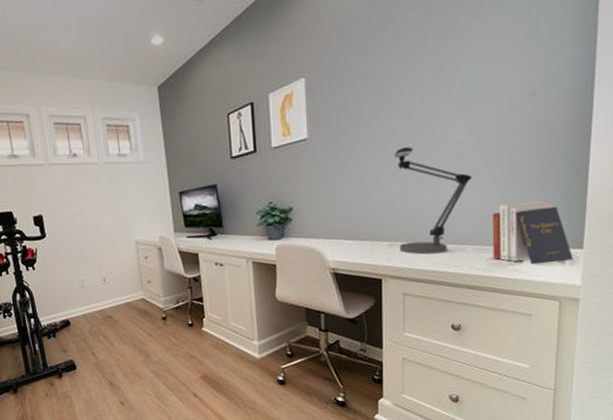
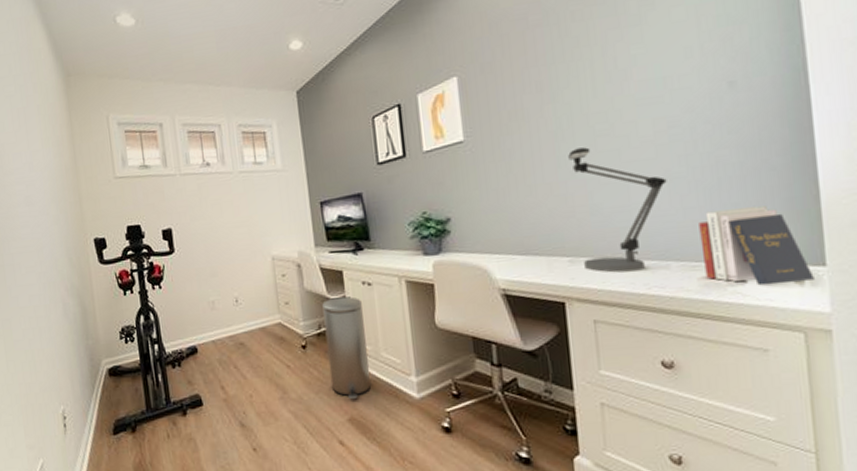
pedal bin: none [180,276,221,361] -> present [322,297,372,400]

